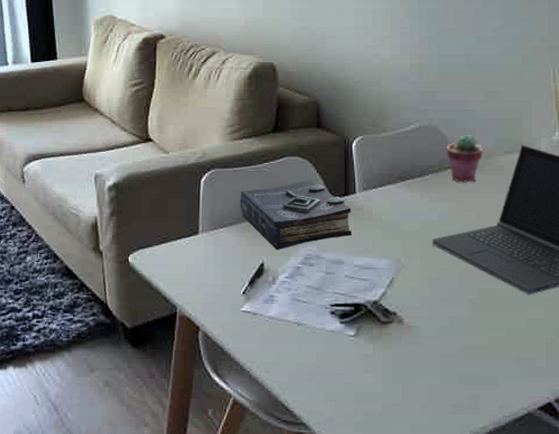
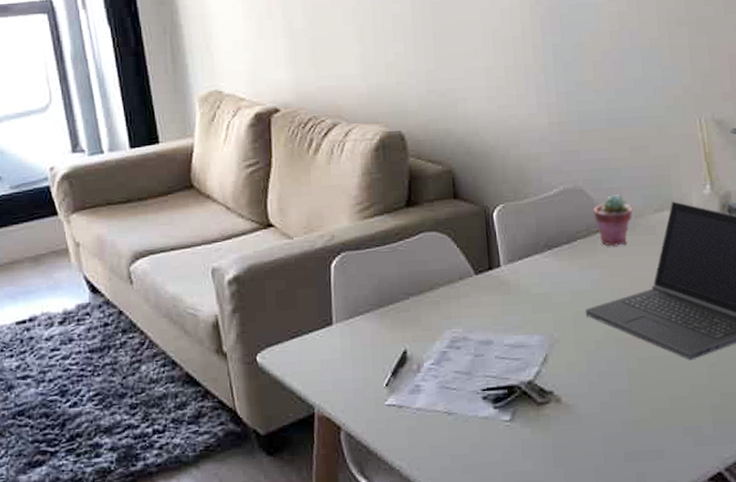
book: present [240,180,352,251] -> none [375,256,499,336]

